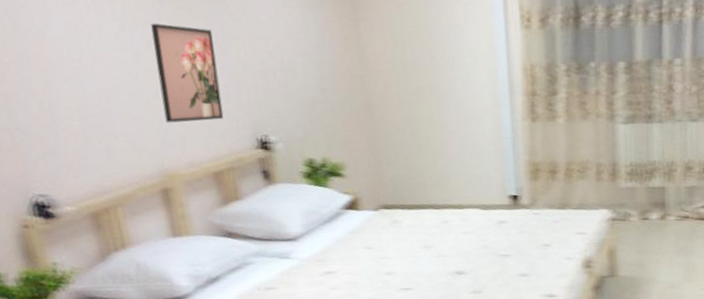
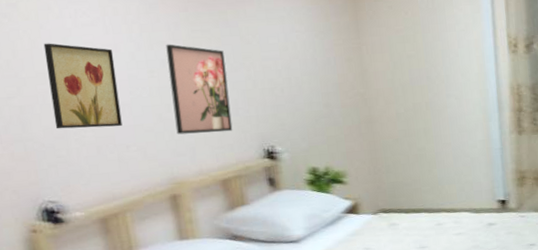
wall art: none [25,23,110,118] -> present [43,43,122,129]

